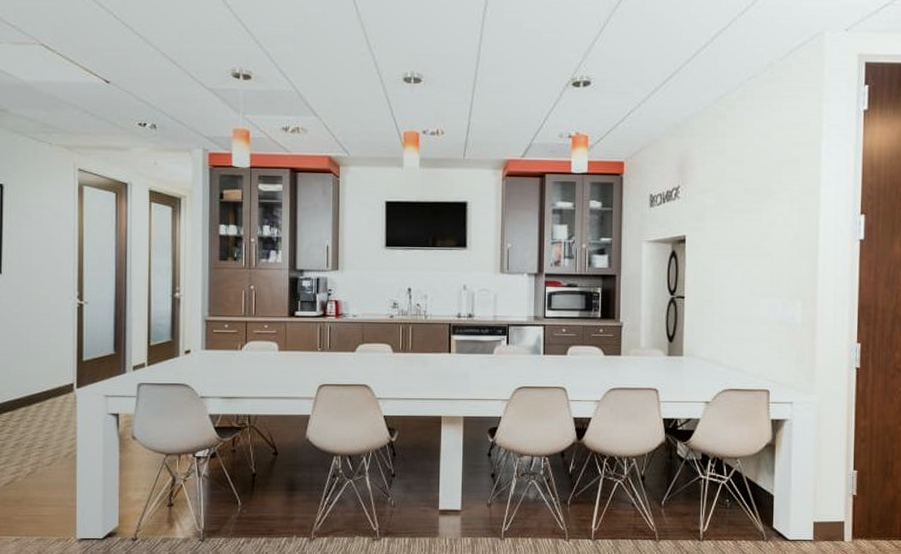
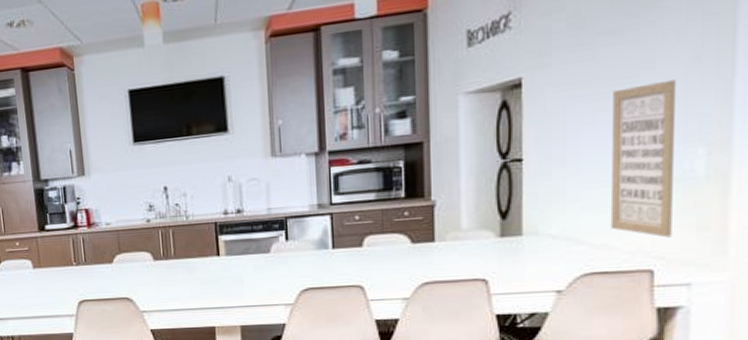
wall art: none [742,251,784,366] -> present [610,79,677,238]

